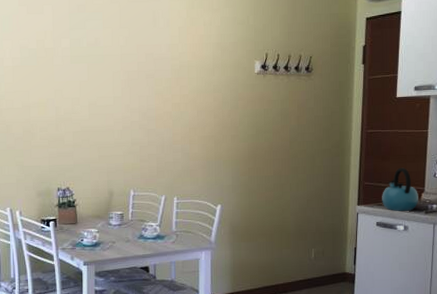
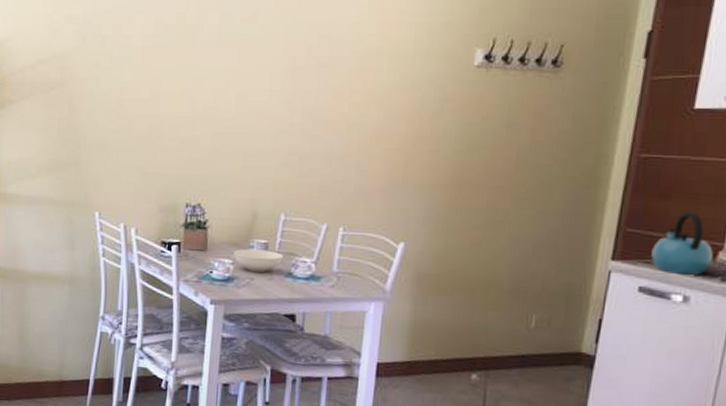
bowl: none [98,219,136,237] -> present [234,249,284,272]

